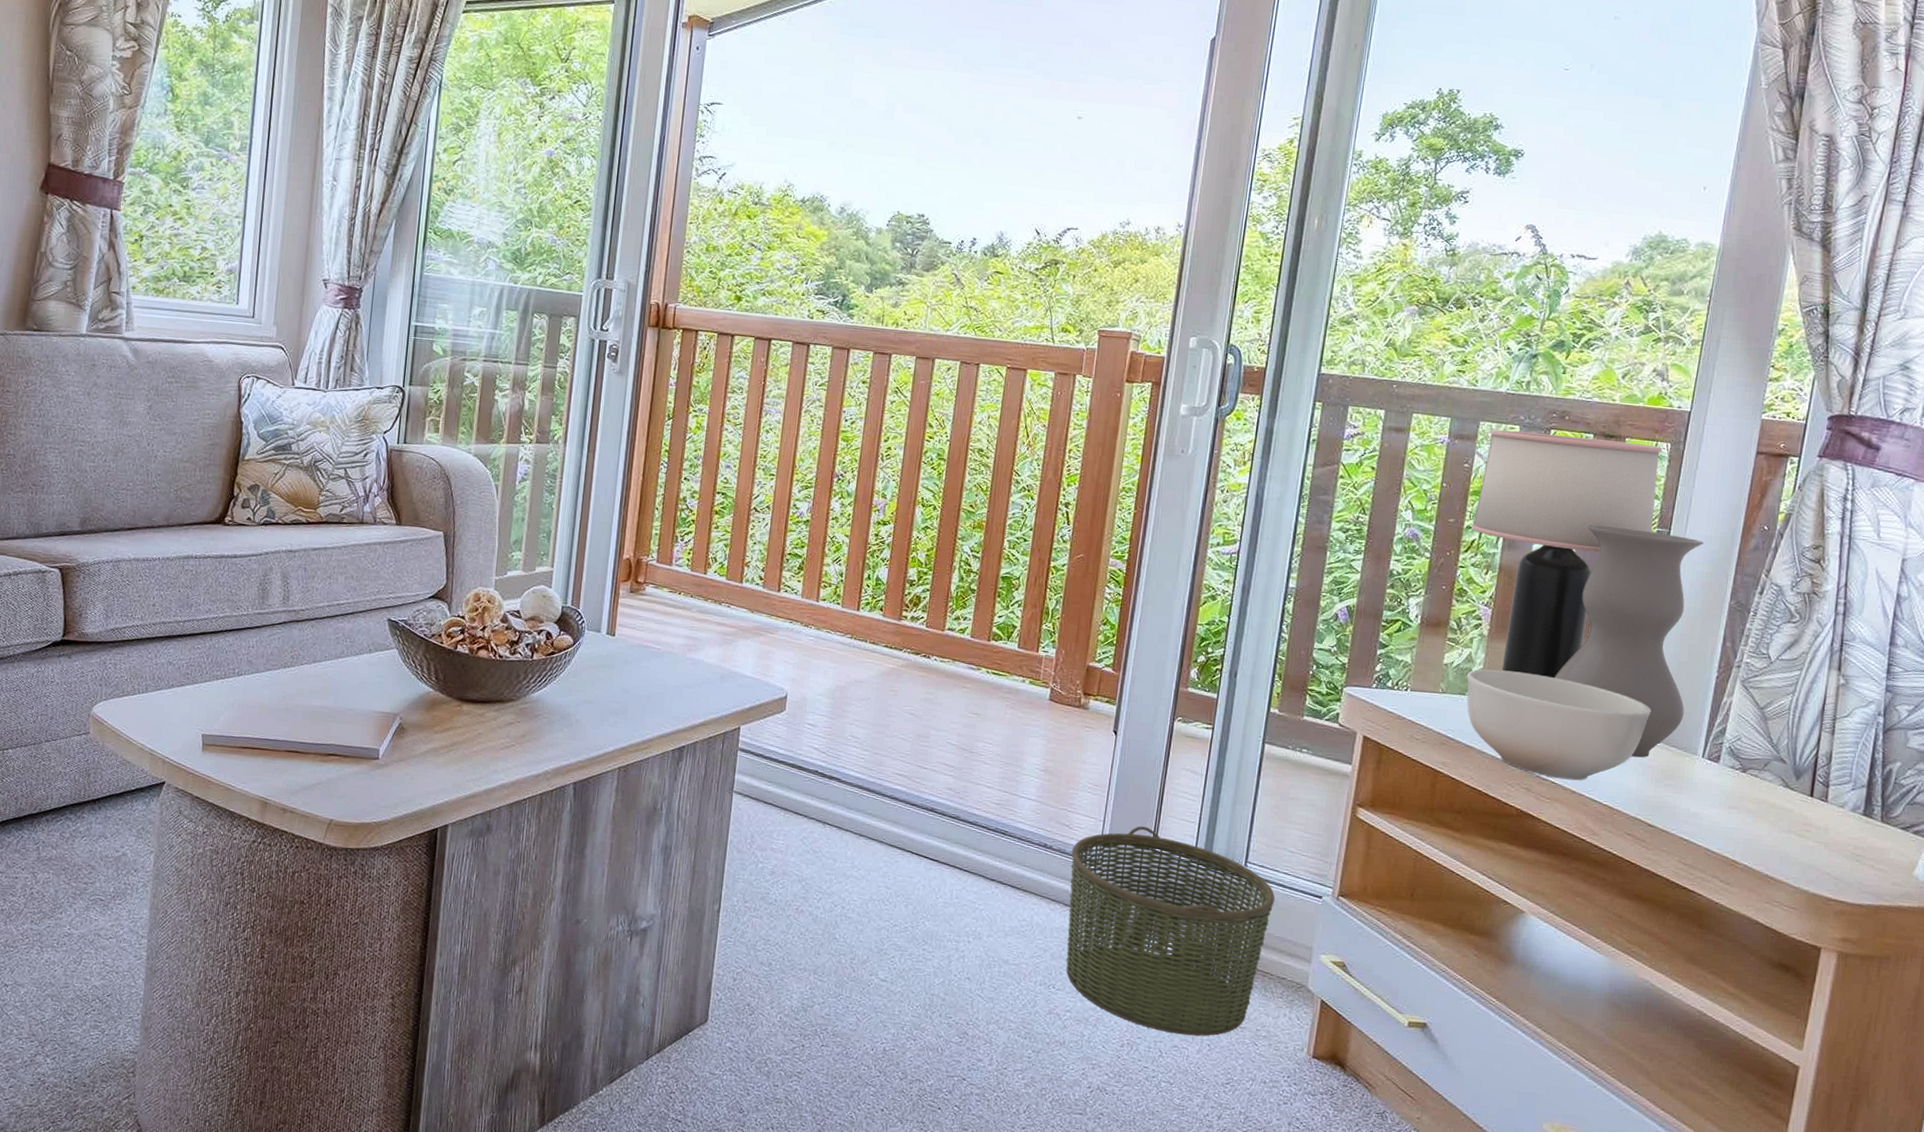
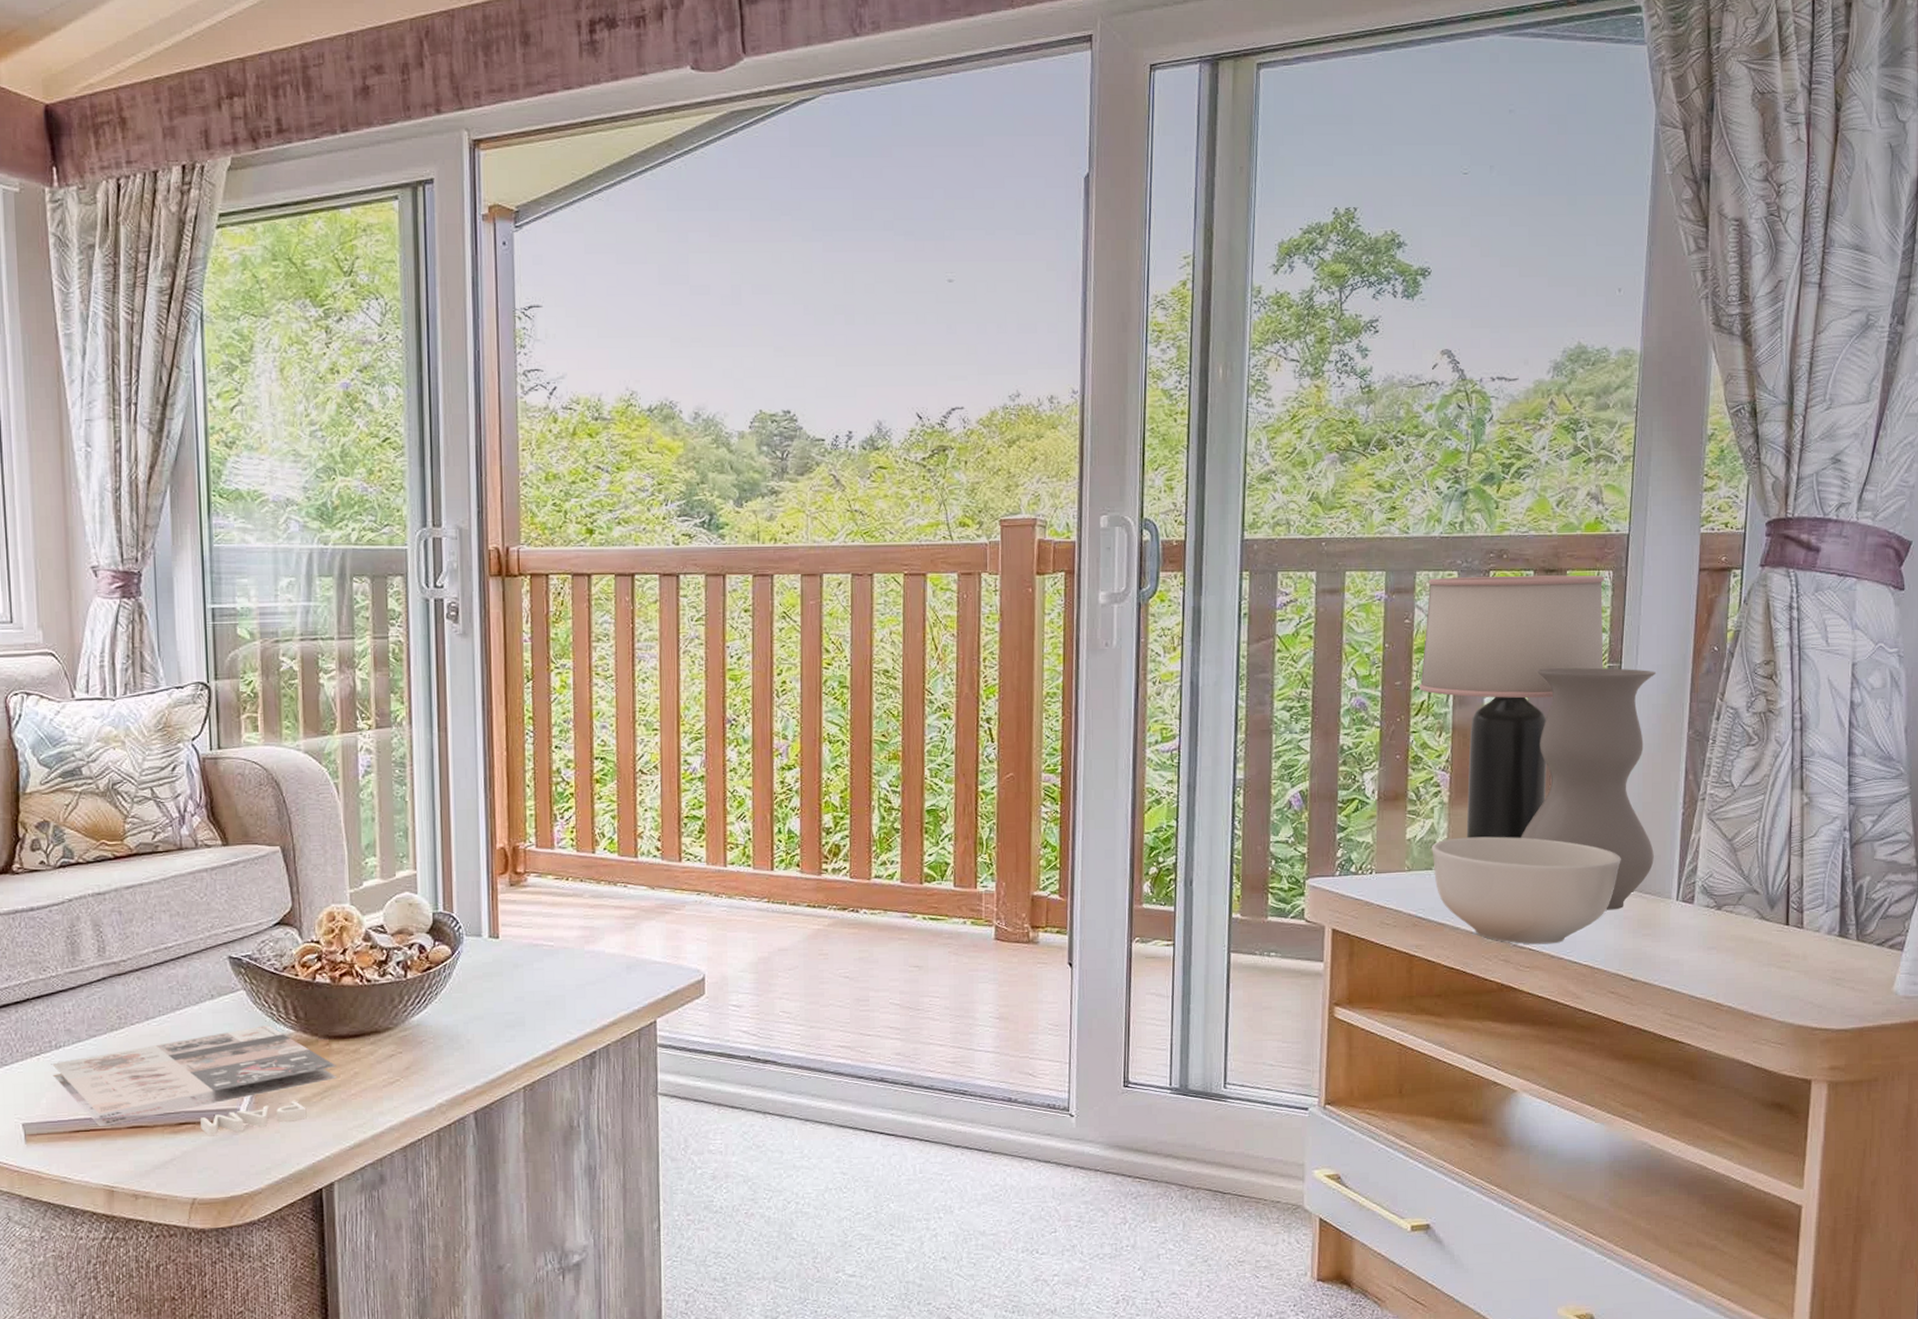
magazine: none [232,681,464,770] -> present [52,1025,338,1136]
basket: present [1066,826,1275,1036] -> none [1038,1062,1260,1280]

